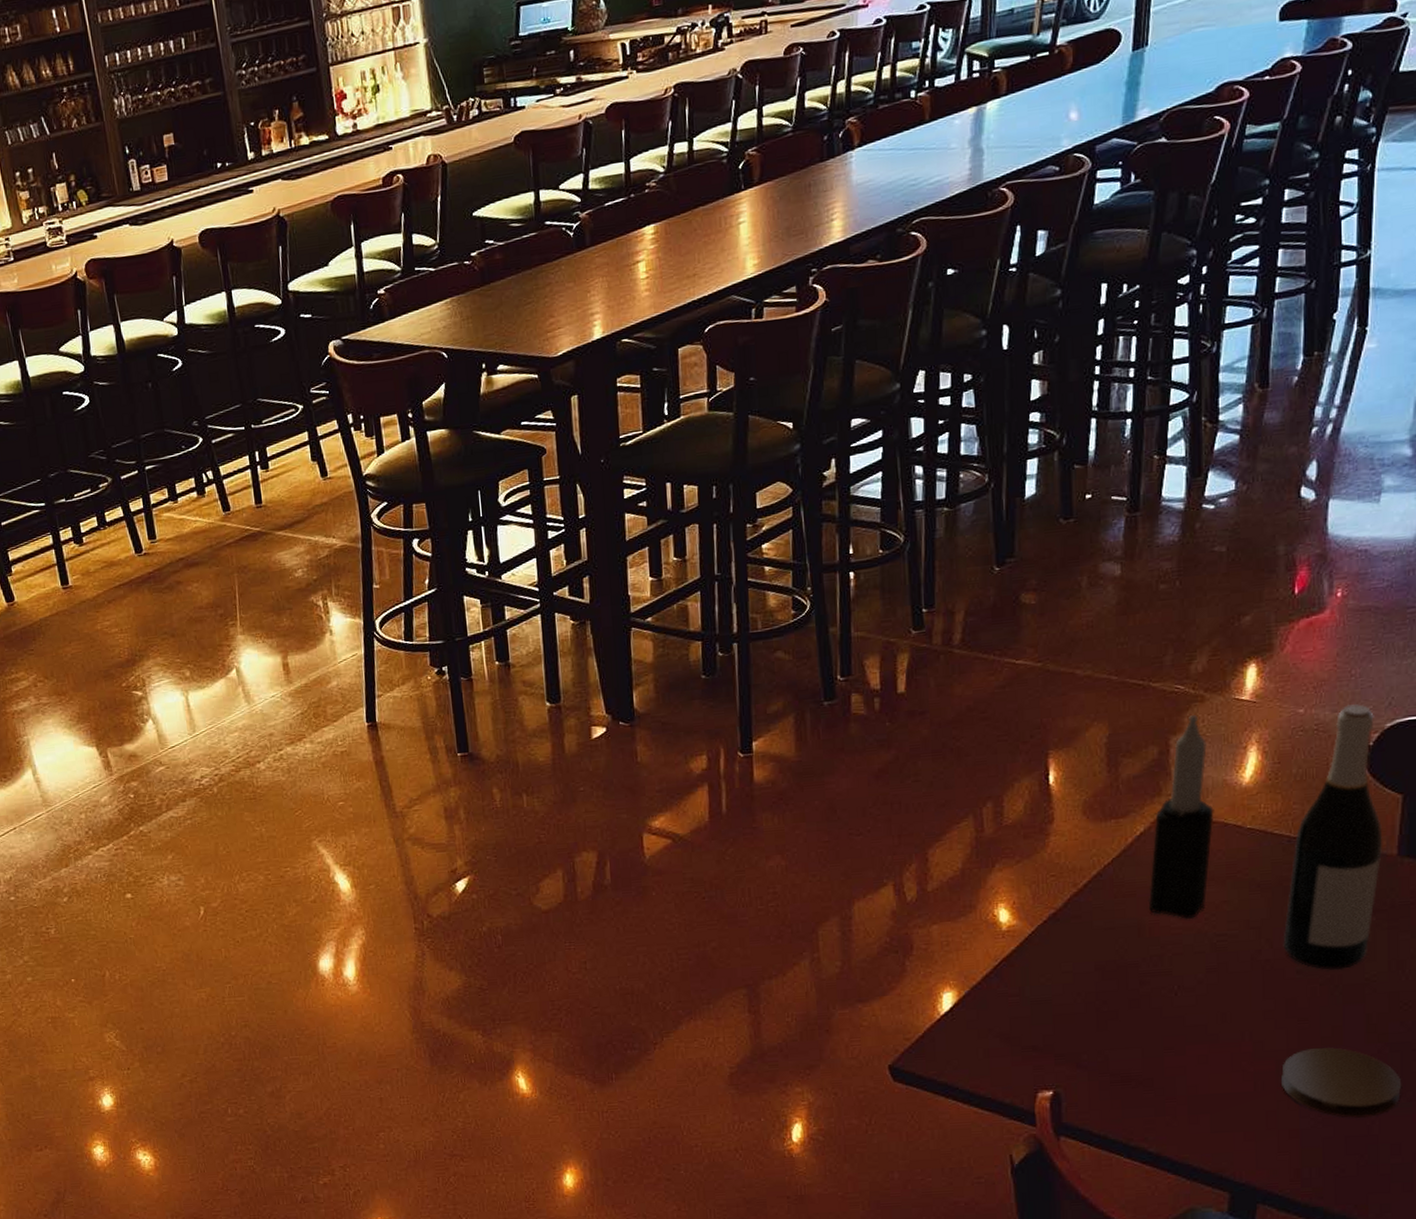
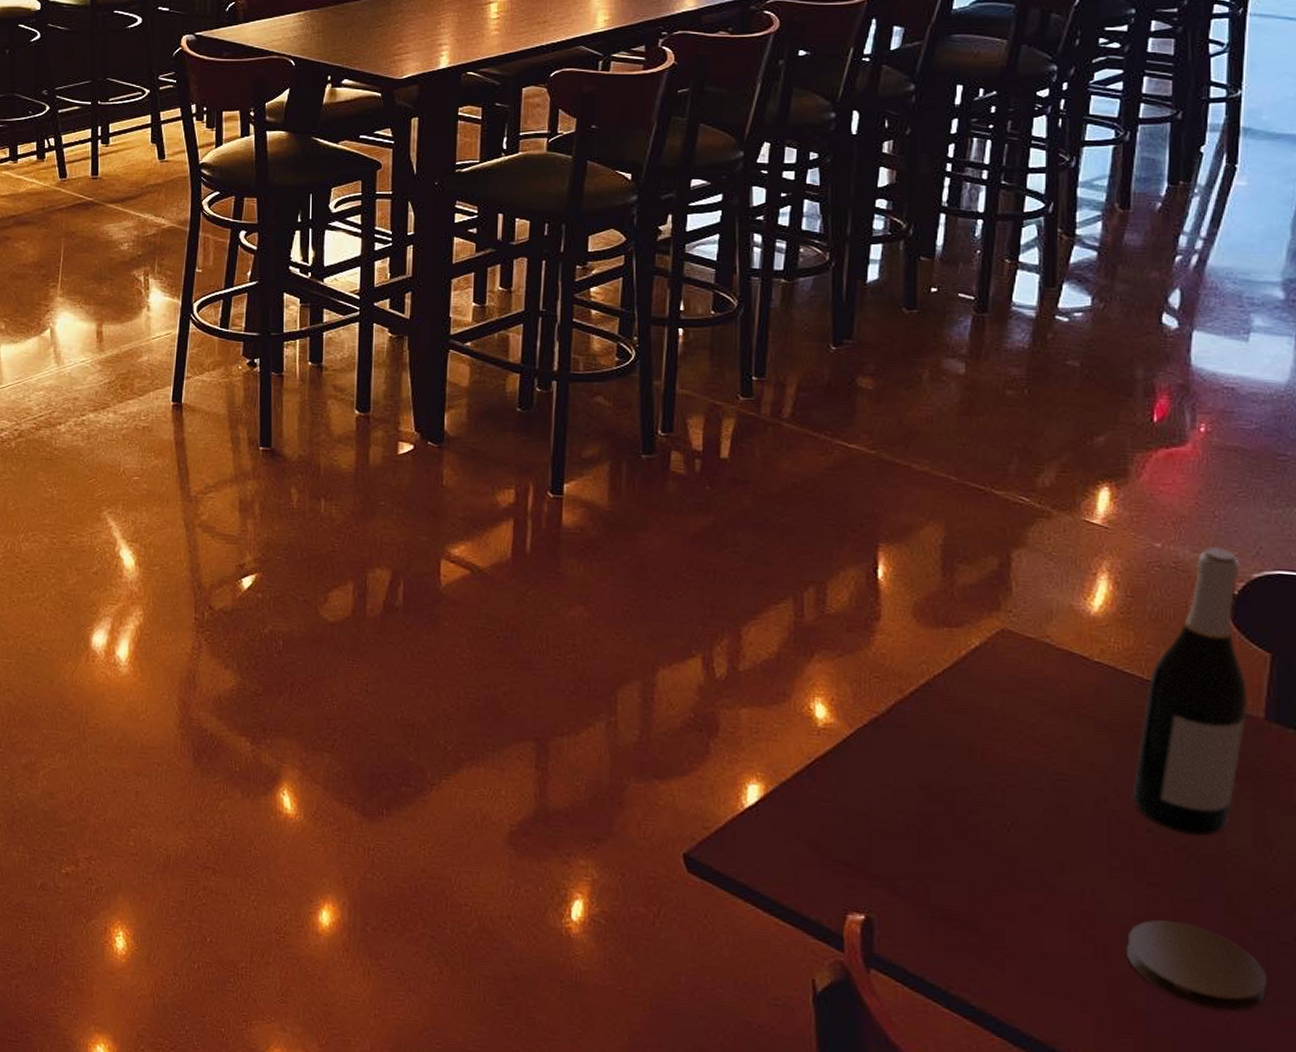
candle: present [1148,715,1214,920] -> none [981,531,1058,751]

